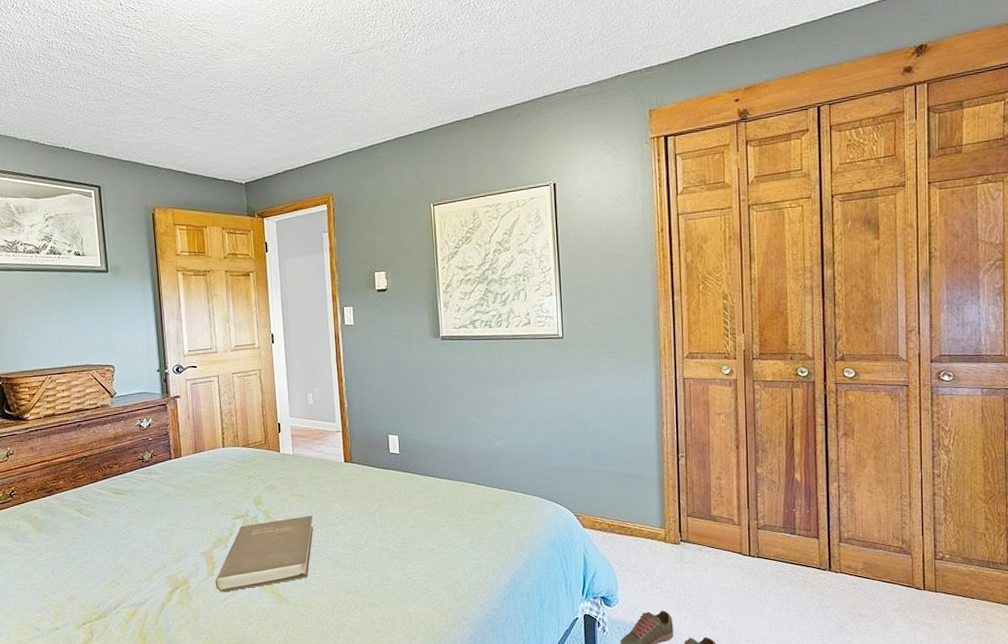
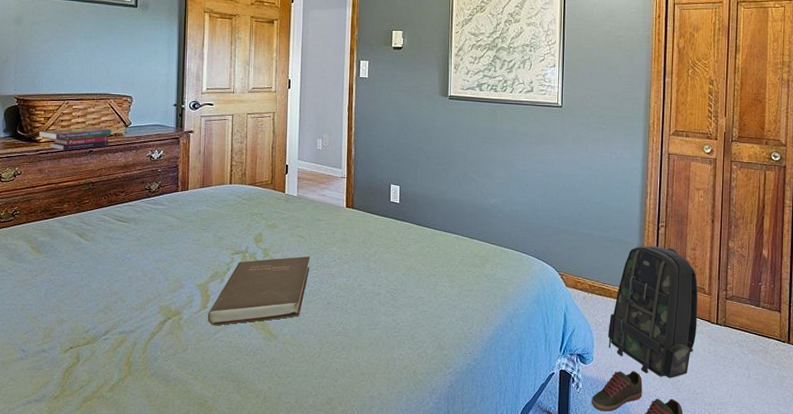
books: none [26,400,98,427] -> present [39,127,112,151]
backpack: none [632,478,728,616] -> present [608,246,698,378]

